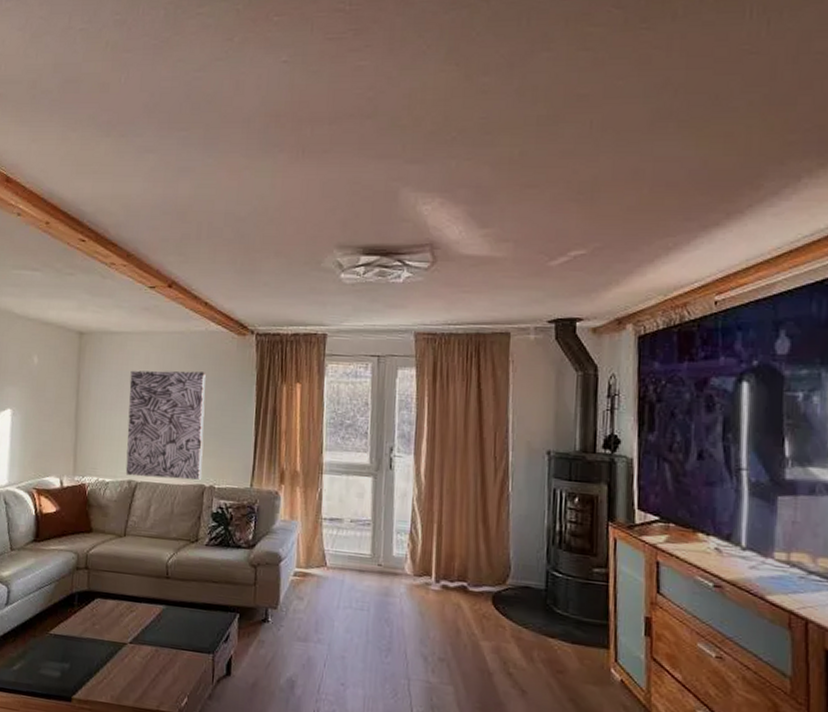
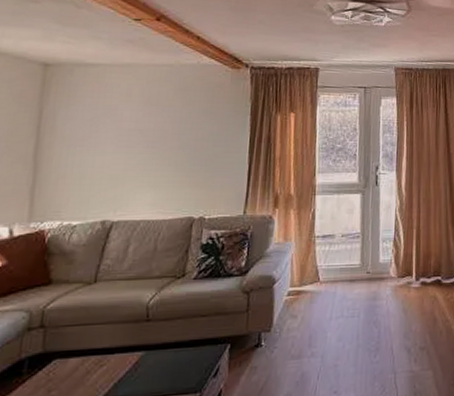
wall art: present [125,370,206,480] -> none [98,103,197,216]

